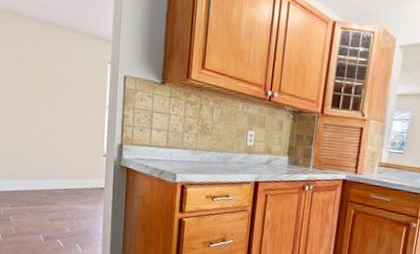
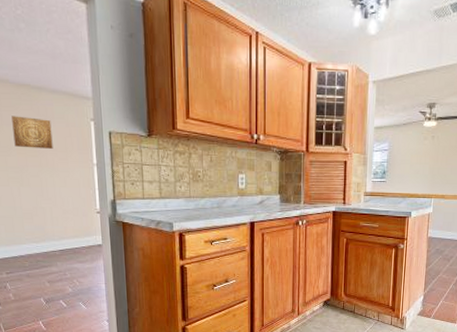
wall art: none [34,52,70,88] -> present [11,116,53,149]

